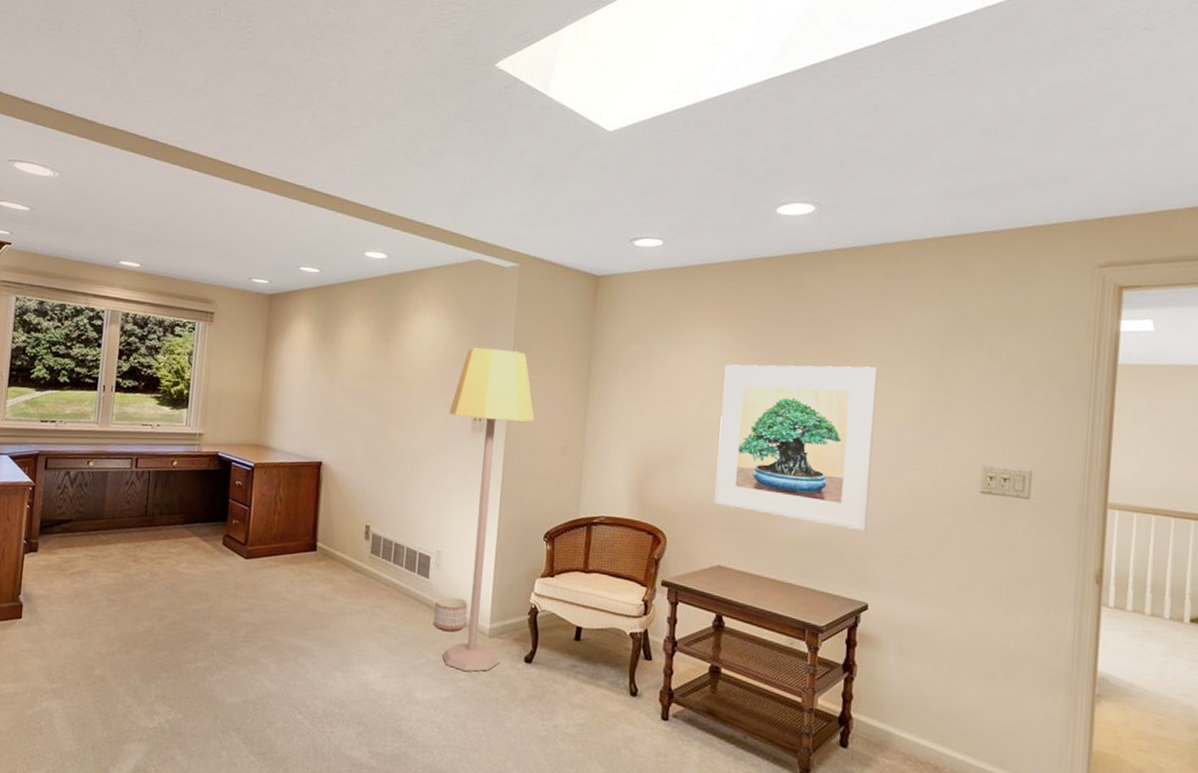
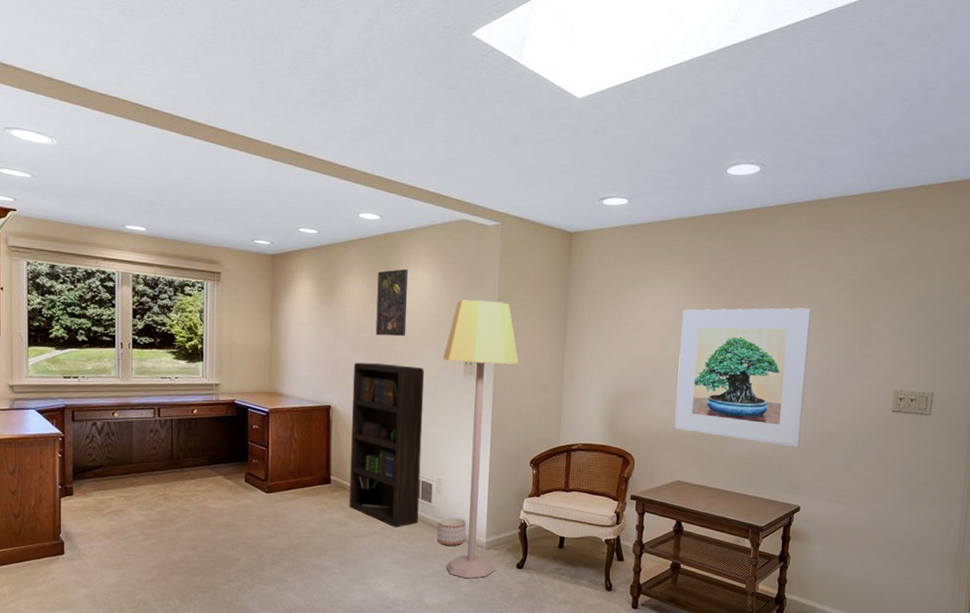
bookcase: none [335,414,427,606] -> present [349,362,424,528]
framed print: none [375,312,415,387] -> present [375,268,408,337]

